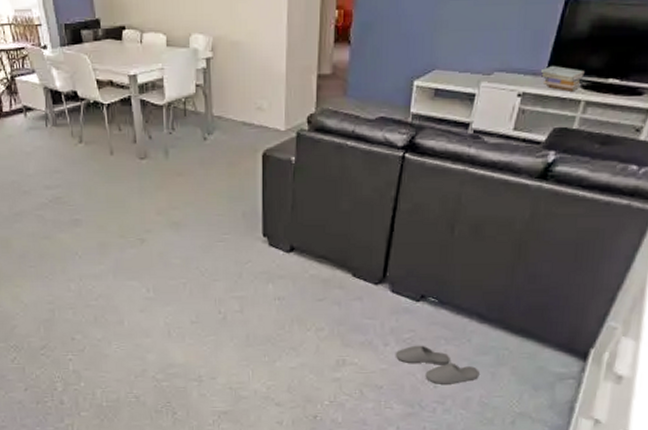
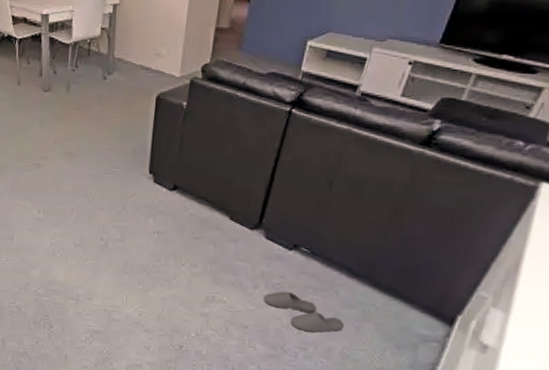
books: present [540,66,585,92] -> none [433,38,479,64]

